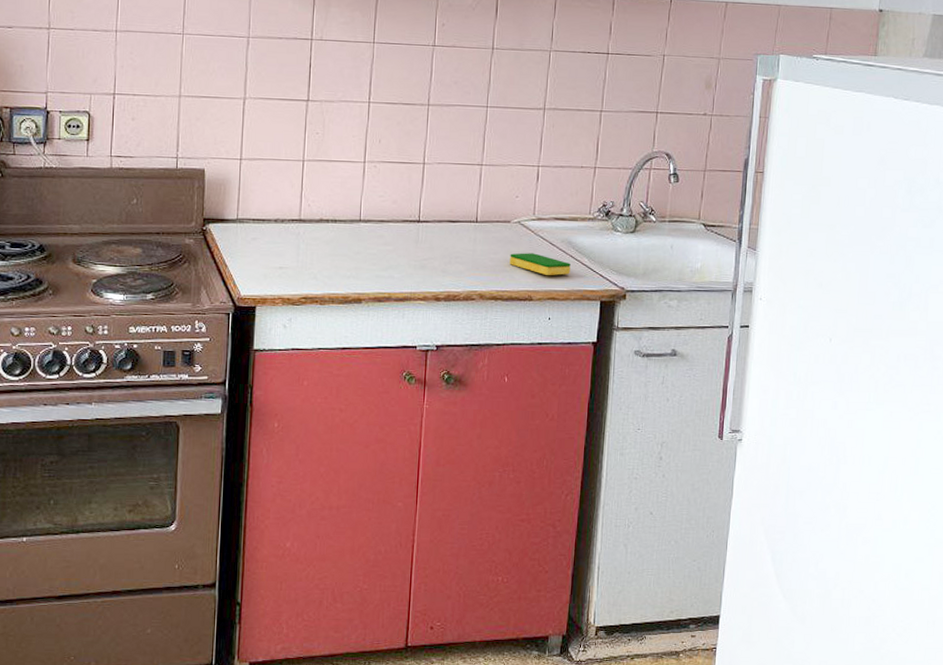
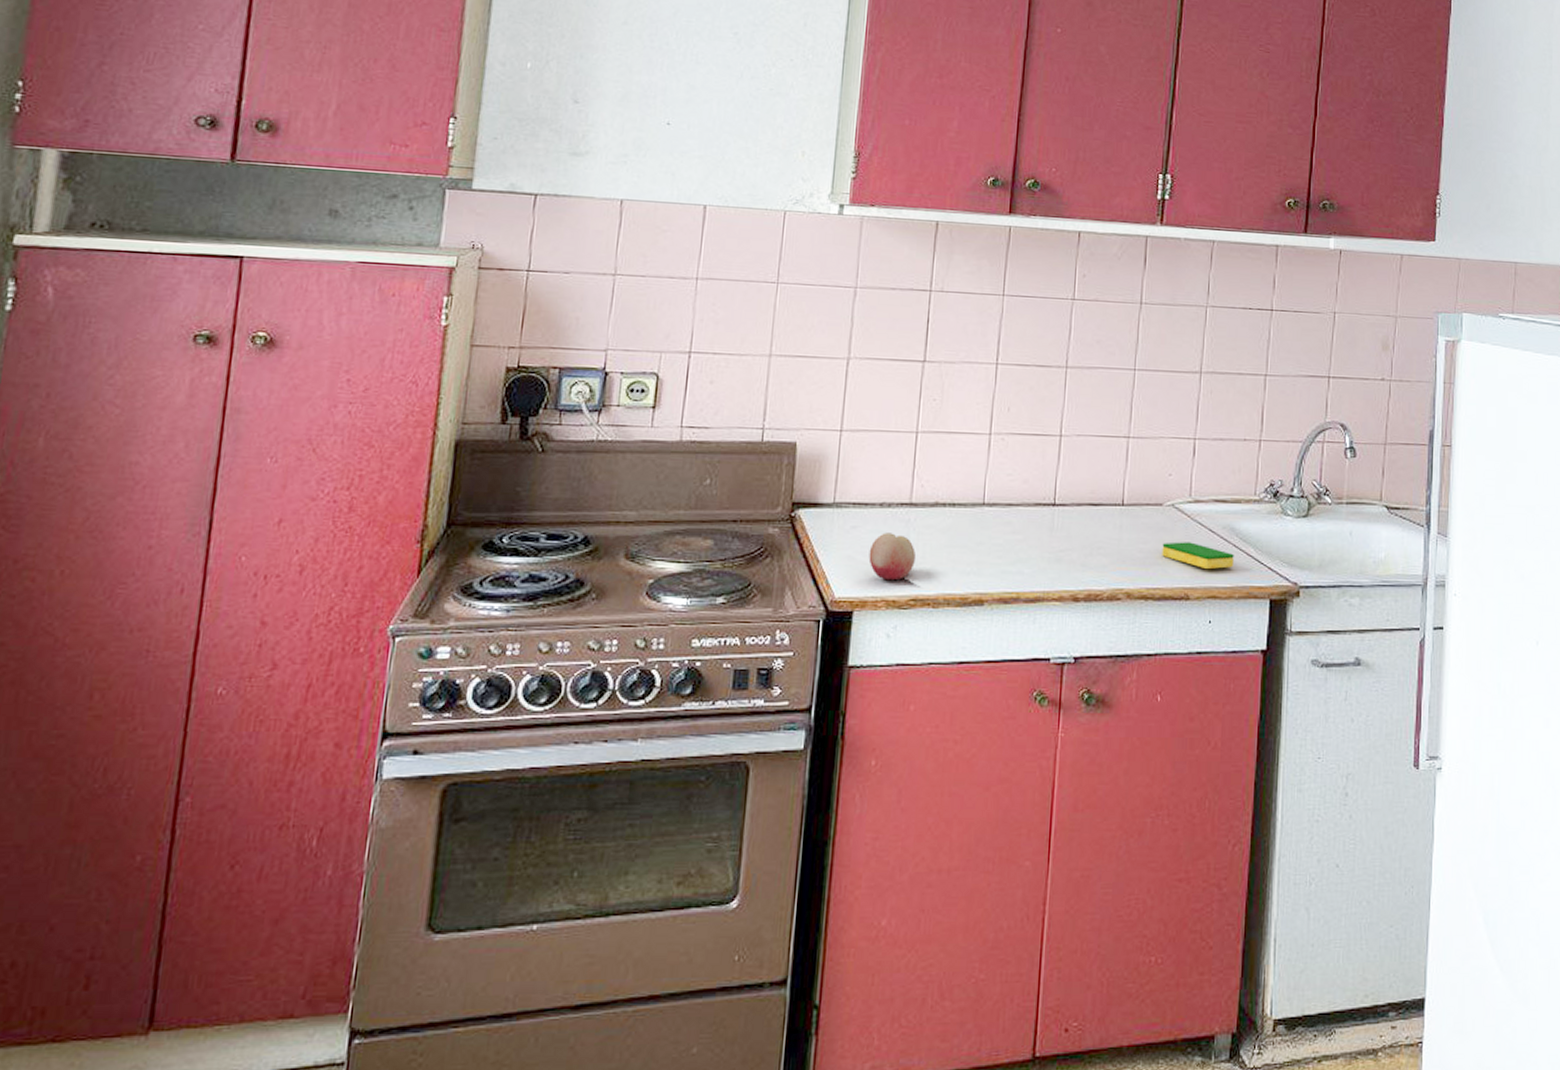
fruit: none [267,243,305,282] -> present [868,533,916,581]

